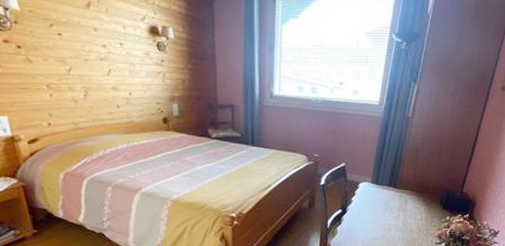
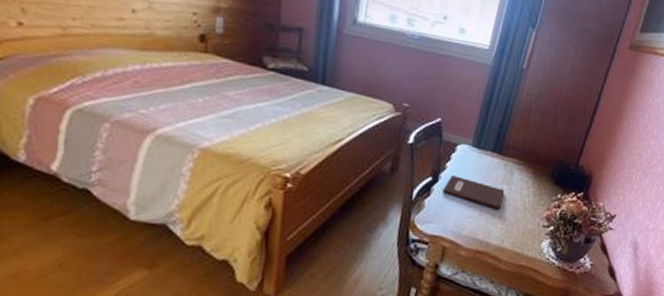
notebook: none [351,207,402,232] -> present [442,176,505,210]

